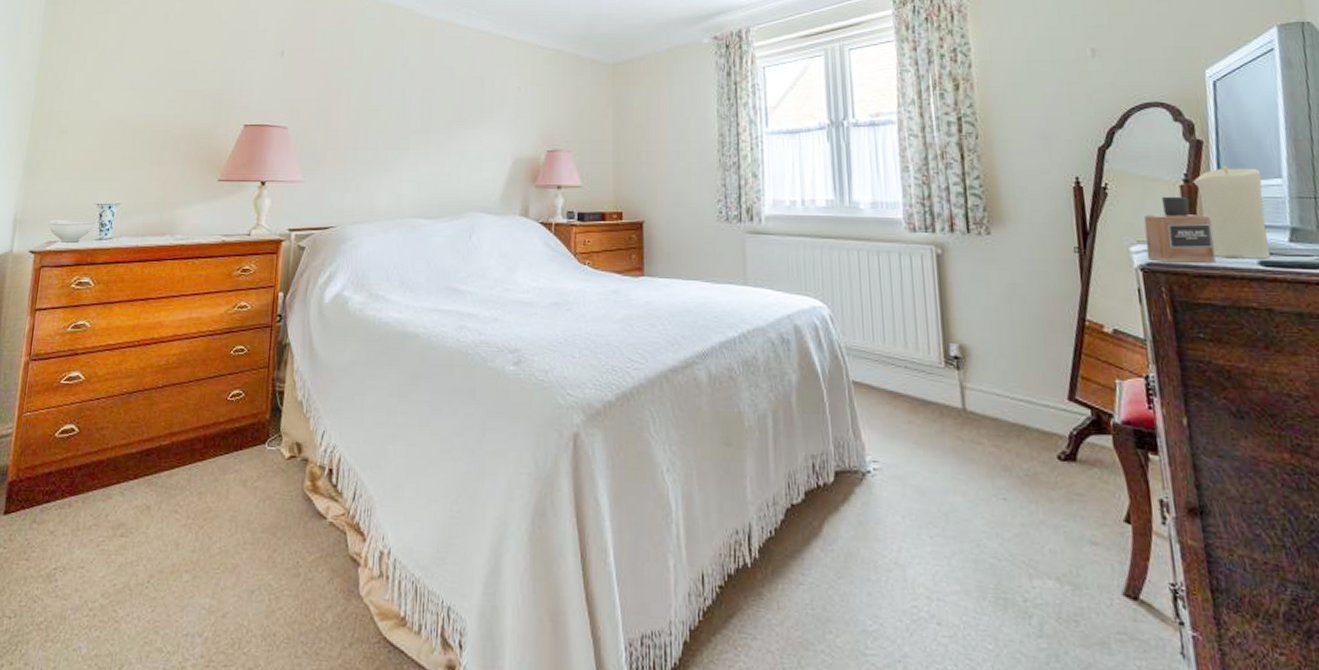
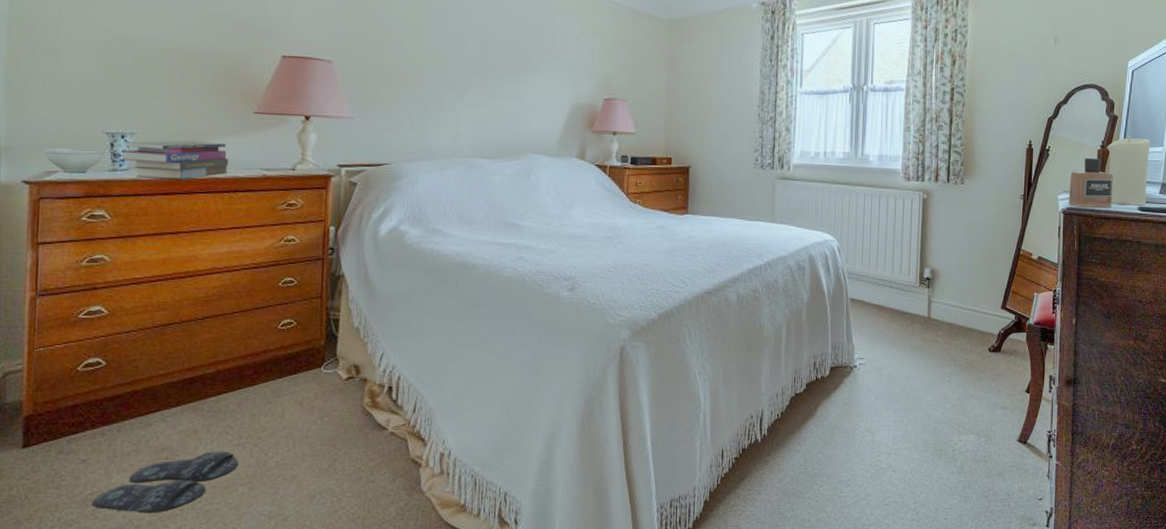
slippers: none [55,531,185,596] -> present [92,451,239,513]
books: none [107,209,194,247] -> present [121,140,228,179]

